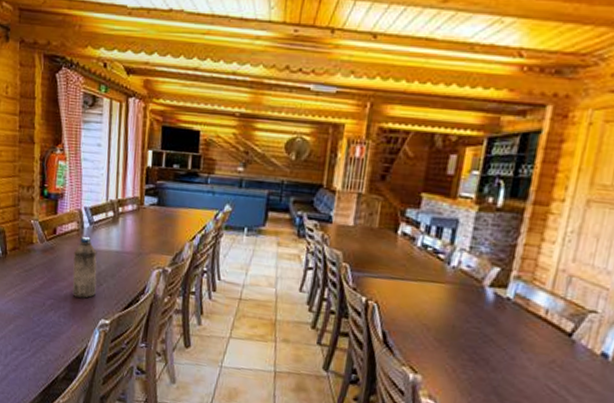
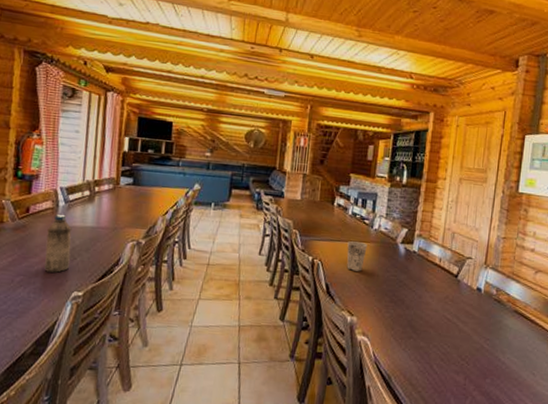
cup: none [411,279,441,320] -> present [347,240,367,272]

